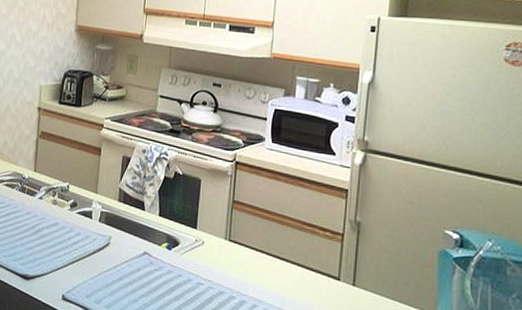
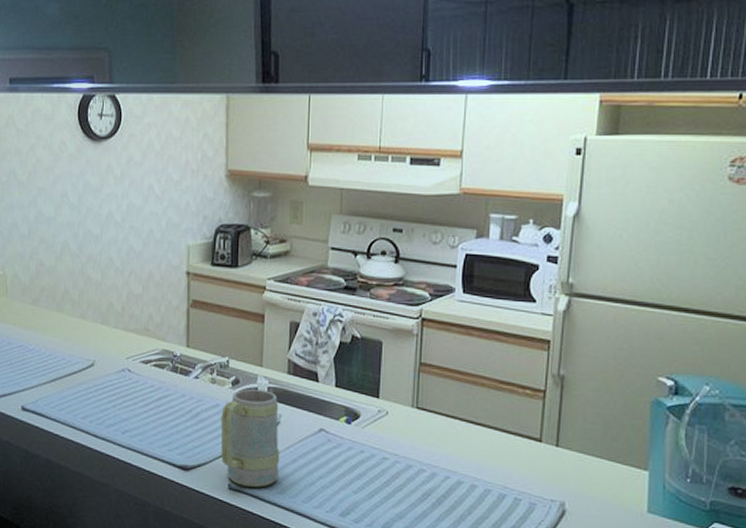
mug: none [57,211,110,300] -> present [221,388,280,487]

